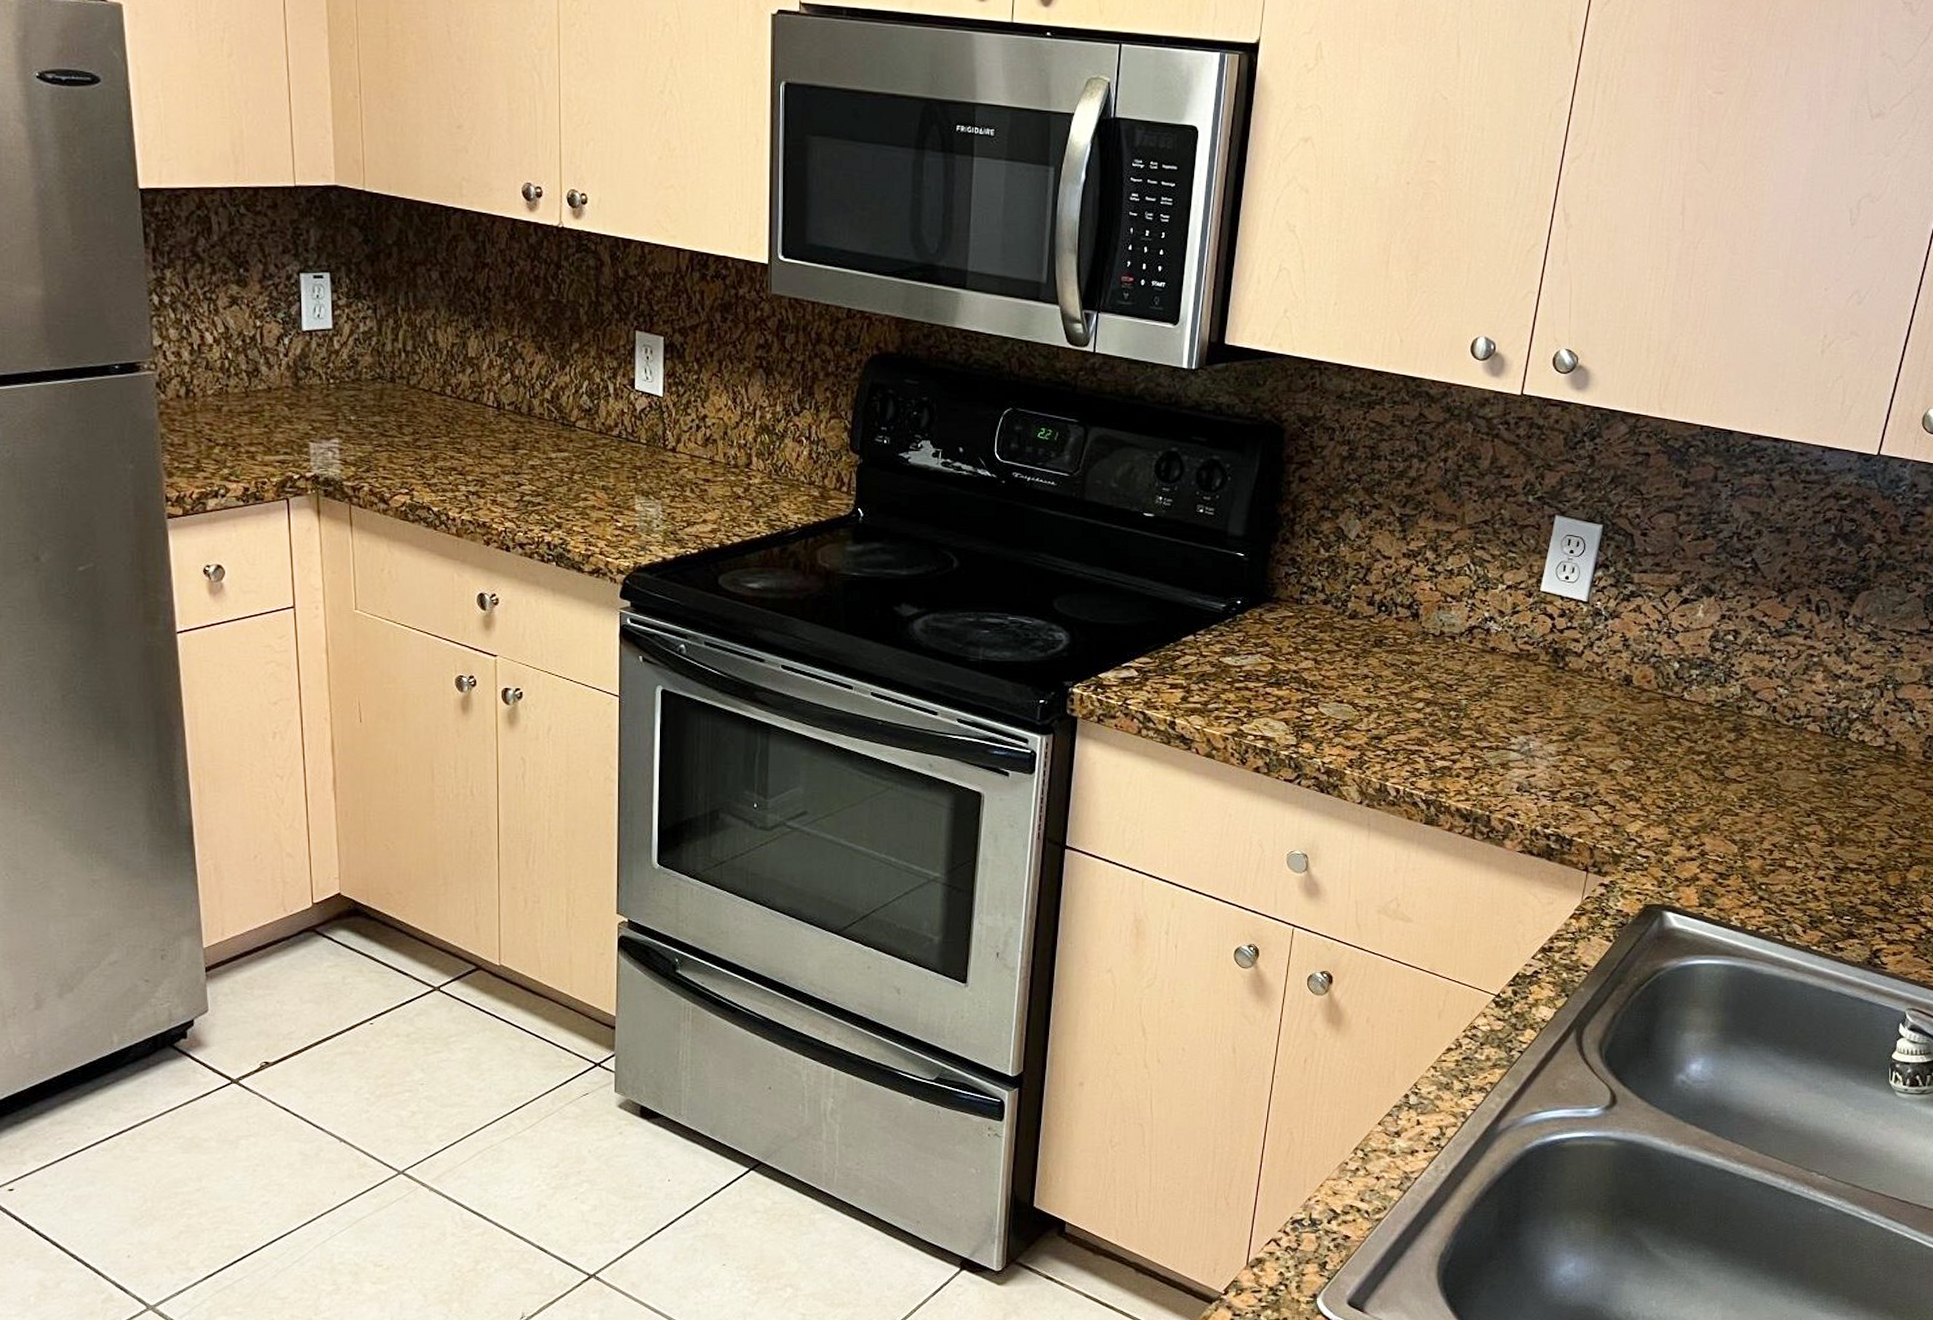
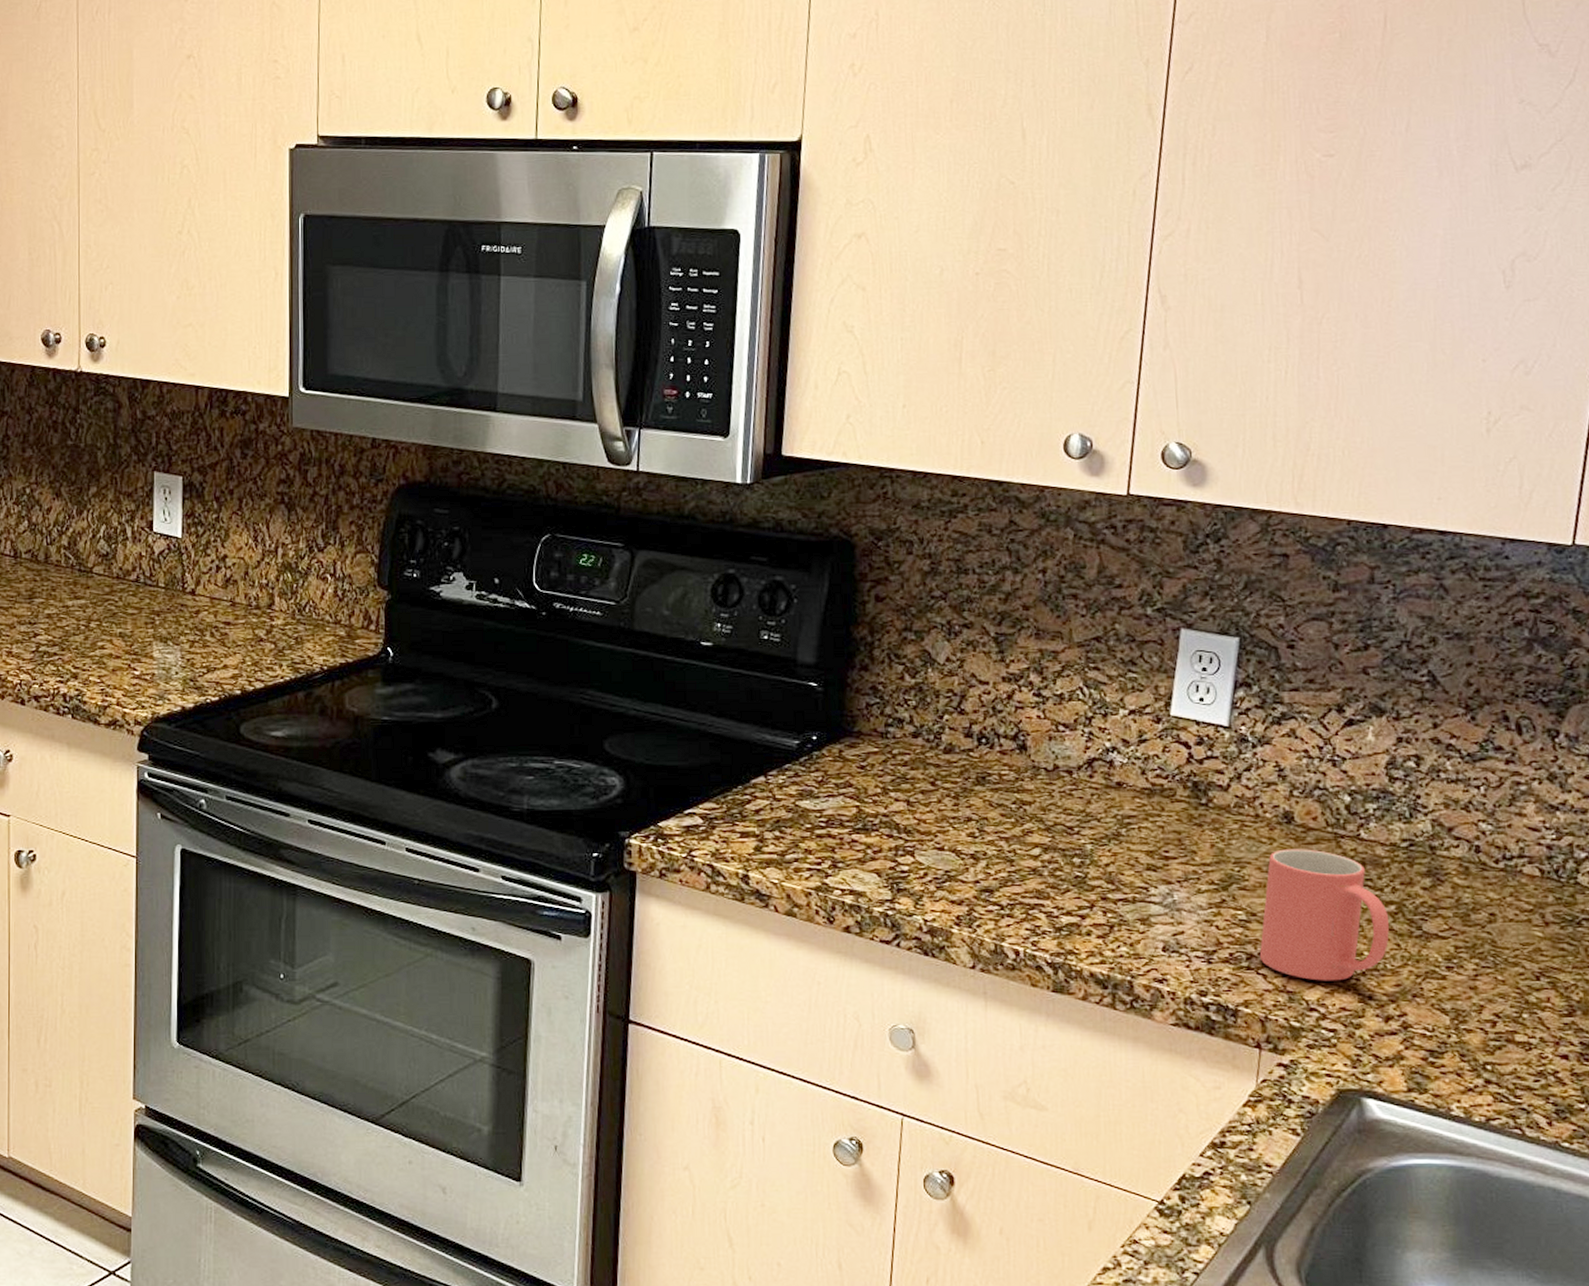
mug: none [1594,707,1699,817] -> present [1259,849,1390,981]

